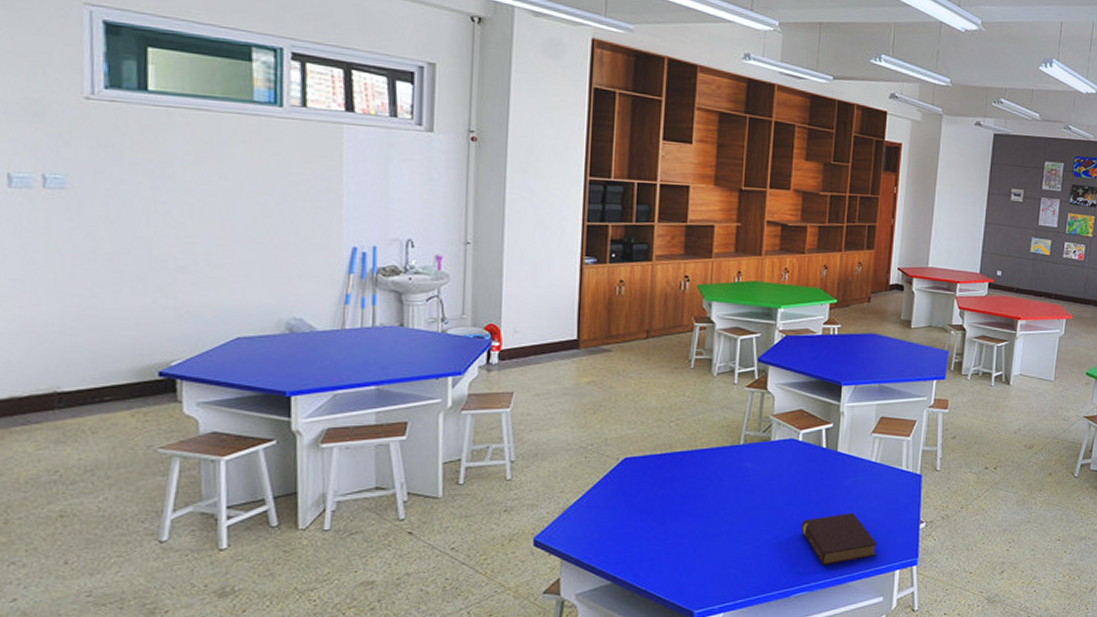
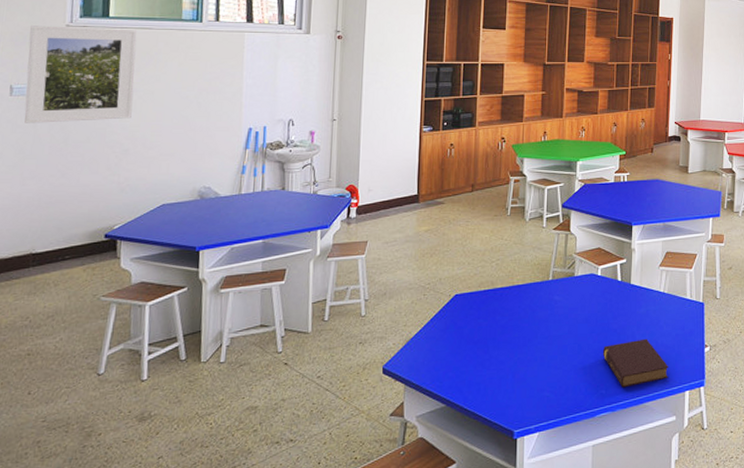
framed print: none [31,93,190,227] -> present [24,24,137,123]

